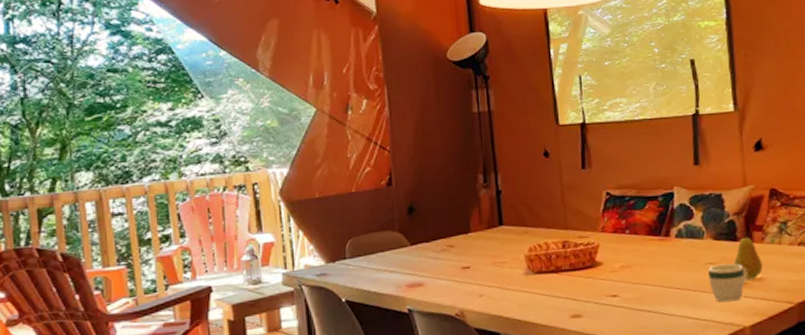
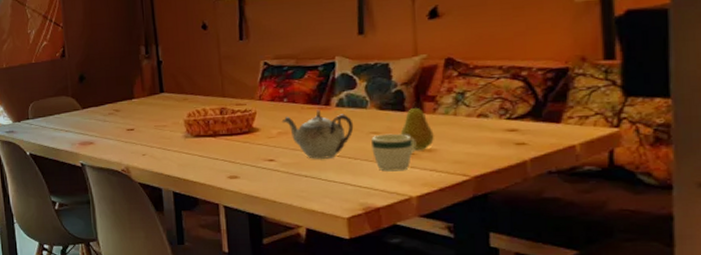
teapot: none [624,241,692,293] -> present [281,110,354,159]

